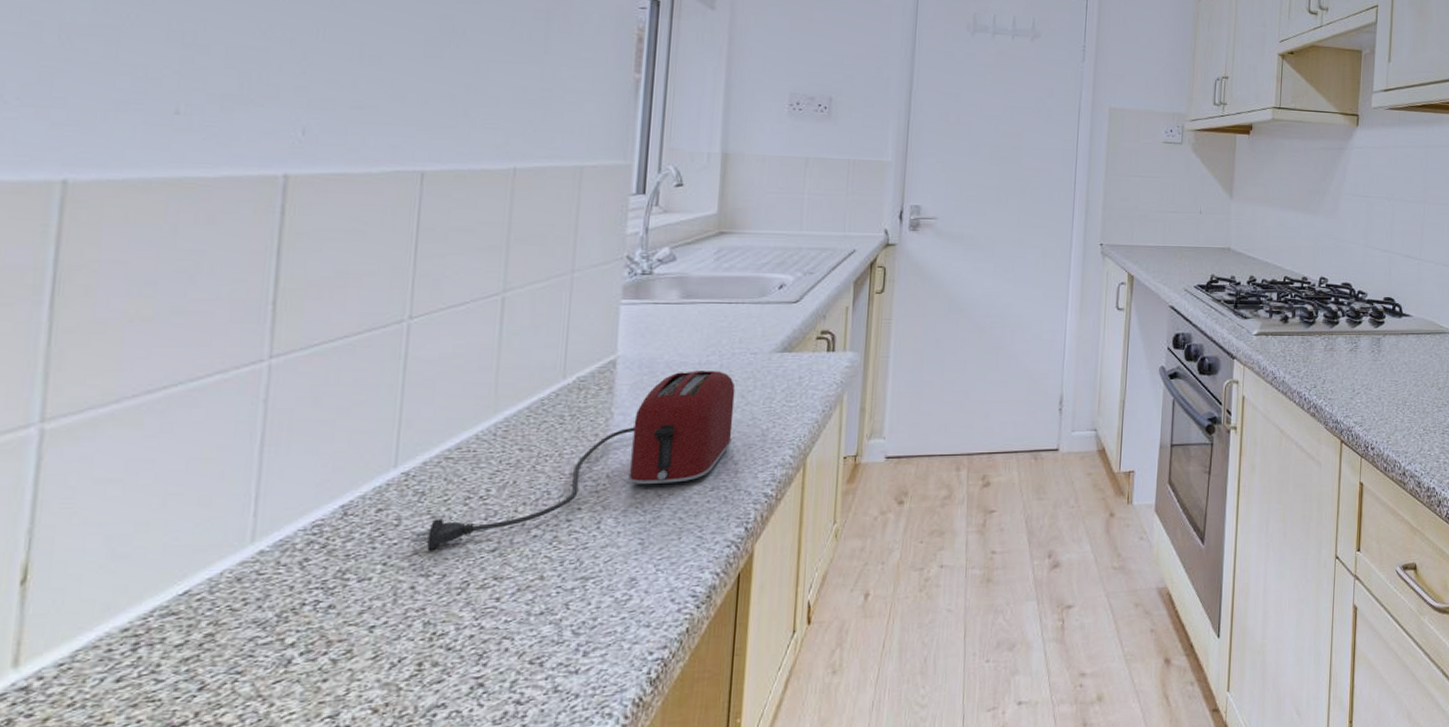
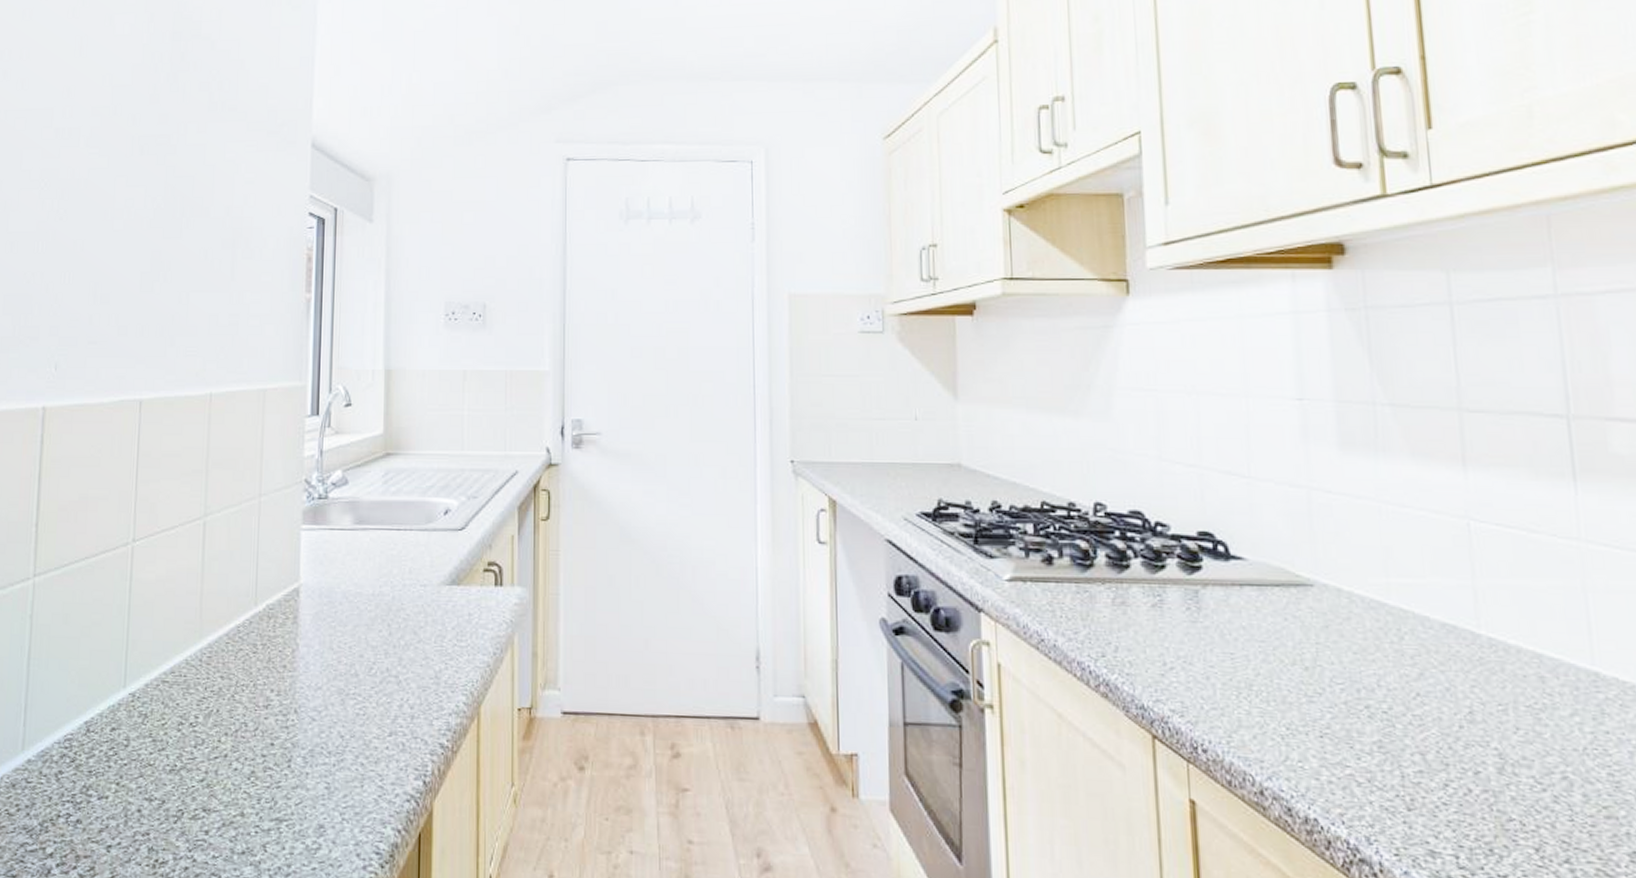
toaster: present [410,371,735,552] -> none [137,602,408,775]

